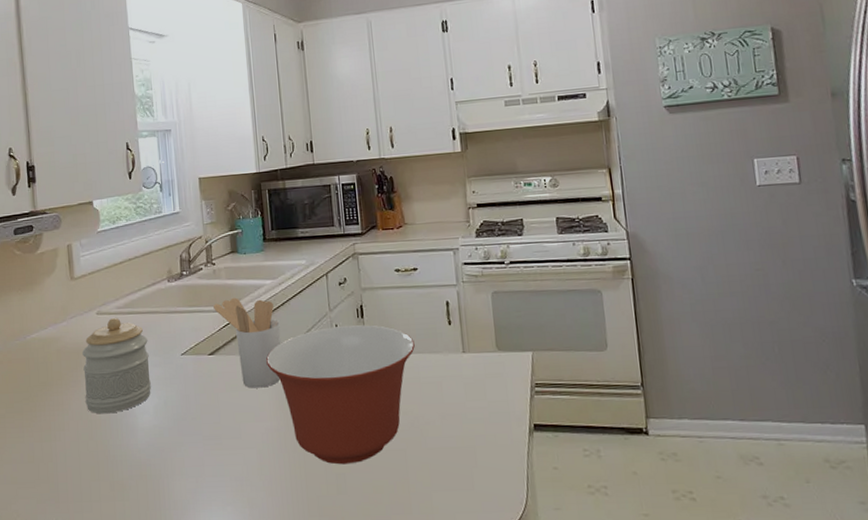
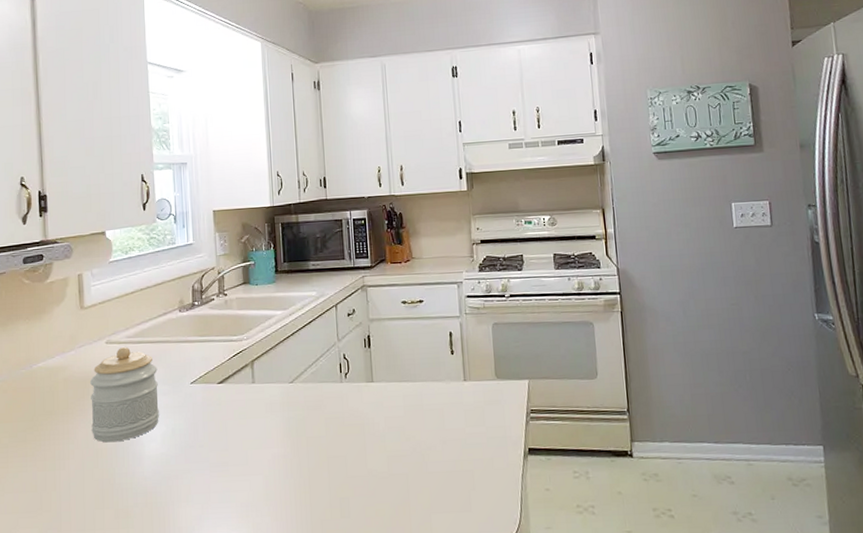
utensil holder: present [213,297,281,388] -> none [224,327,290,416]
mixing bowl: present [266,325,415,465] -> none [275,354,419,489]

